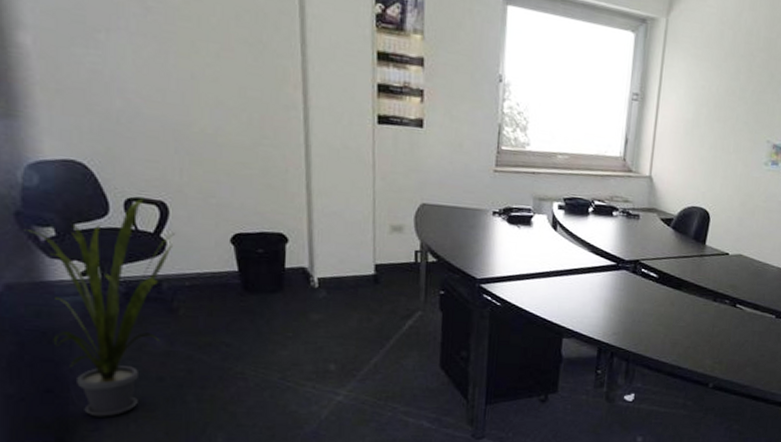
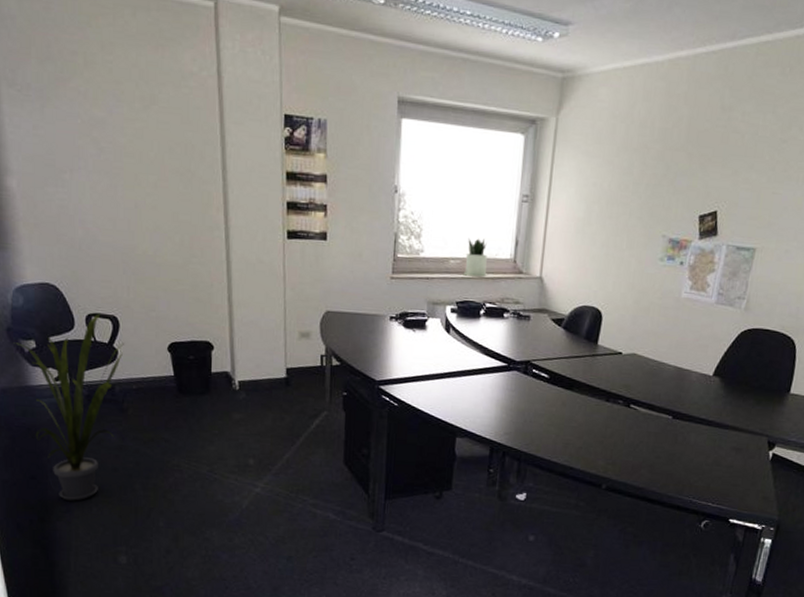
planter: none [571,133,597,175] -> present [463,237,488,278]

